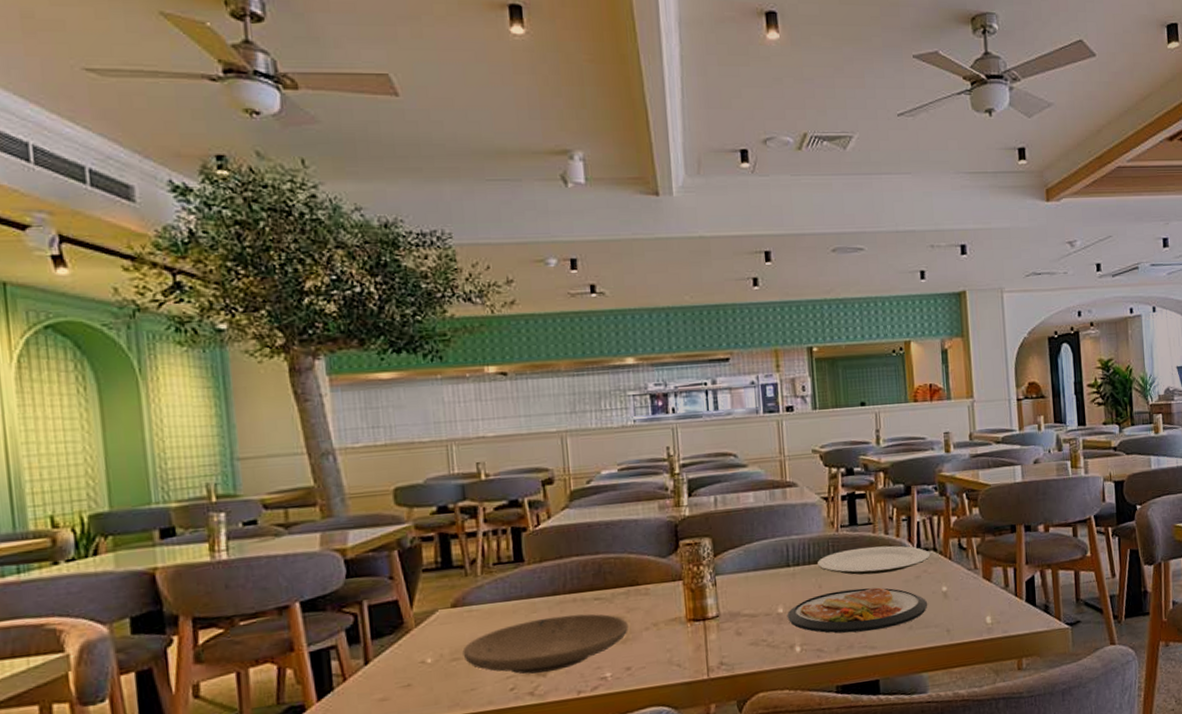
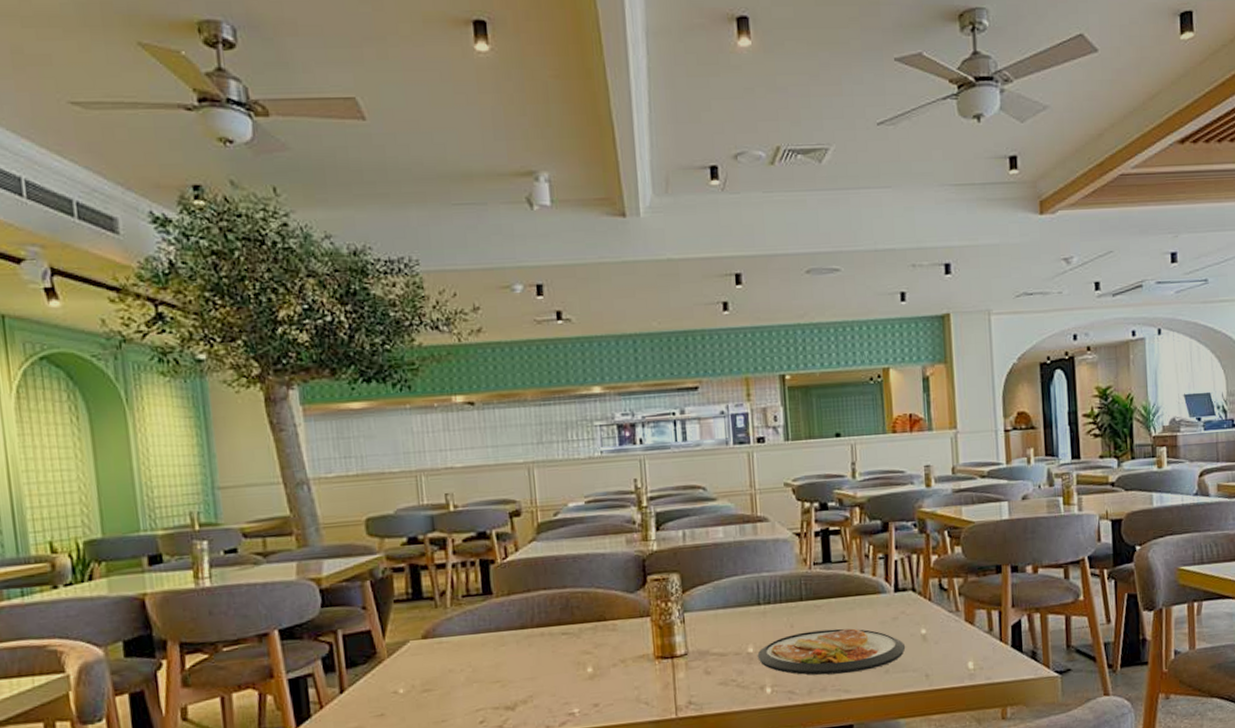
plate: present [462,613,628,675] -> none [433,648,596,708]
plate: present [818,545,931,575] -> none [789,585,909,615]

